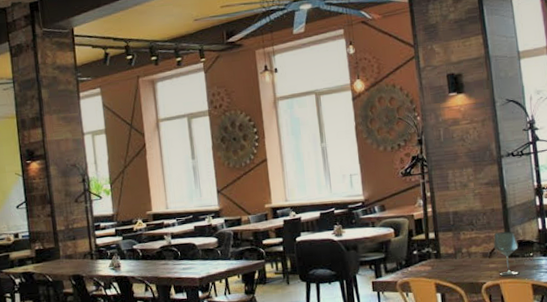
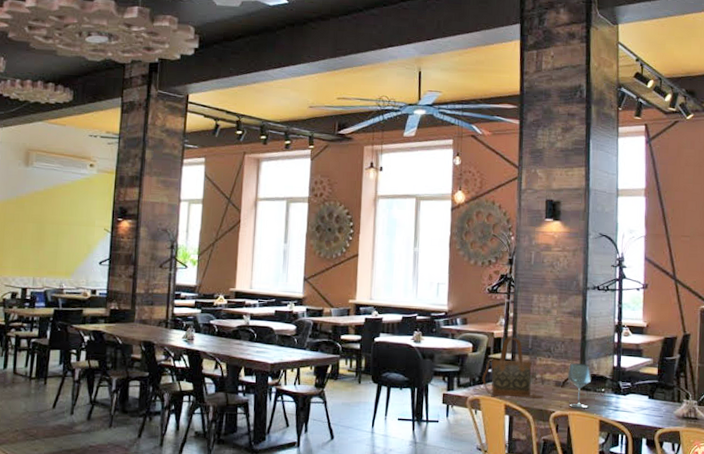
handbag: none [408,216,473,277] -> present [482,337,544,400]

